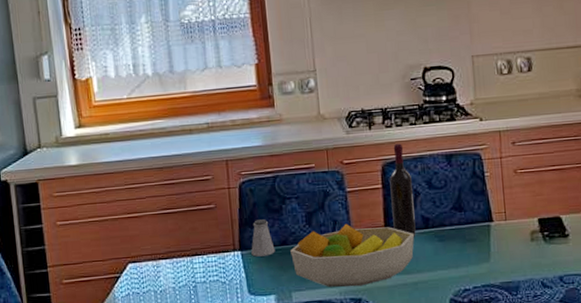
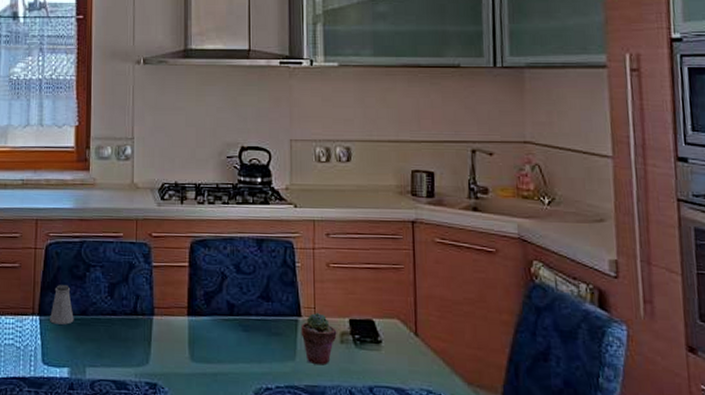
fruit bowl: present [290,223,415,287] -> none [89,300,218,370]
wine bottle: present [389,143,416,237] -> none [197,221,220,323]
potted succulent: none [493,215,527,263] -> present [301,312,337,366]

